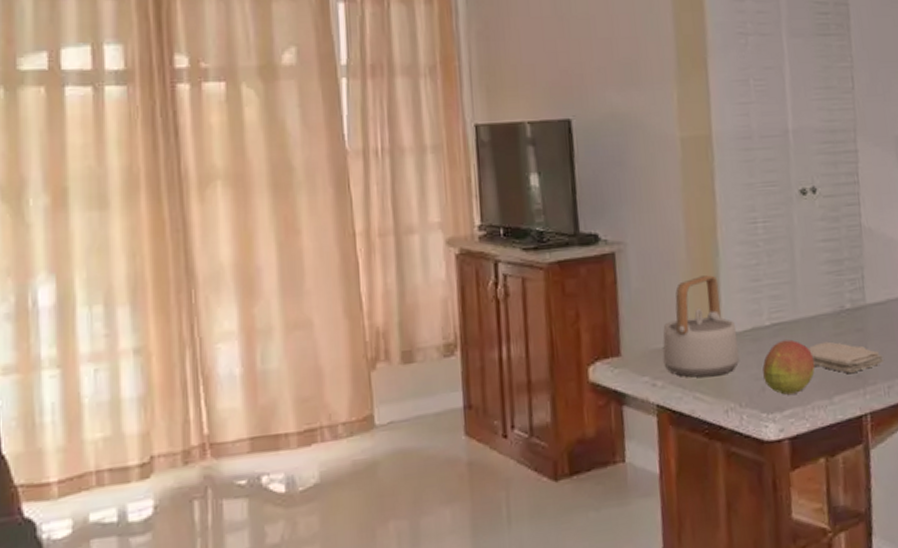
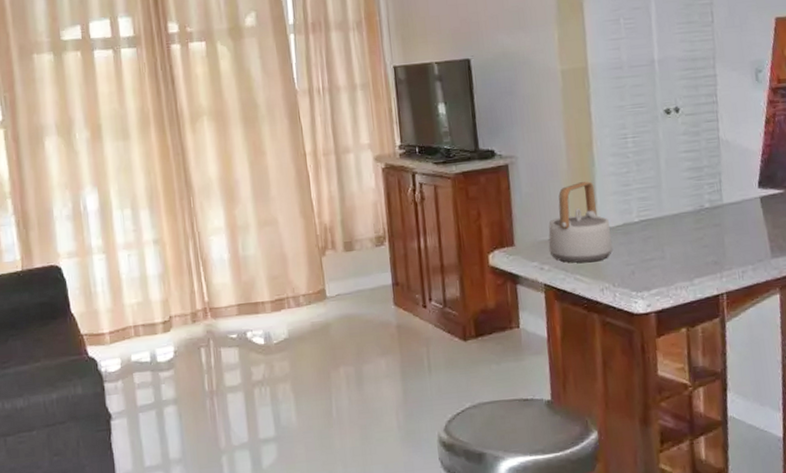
fruit: present [762,339,815,395] -> none [632,233,678,277]
washcloth: present [807,341,884,373] -> none [671,234,739,260]

